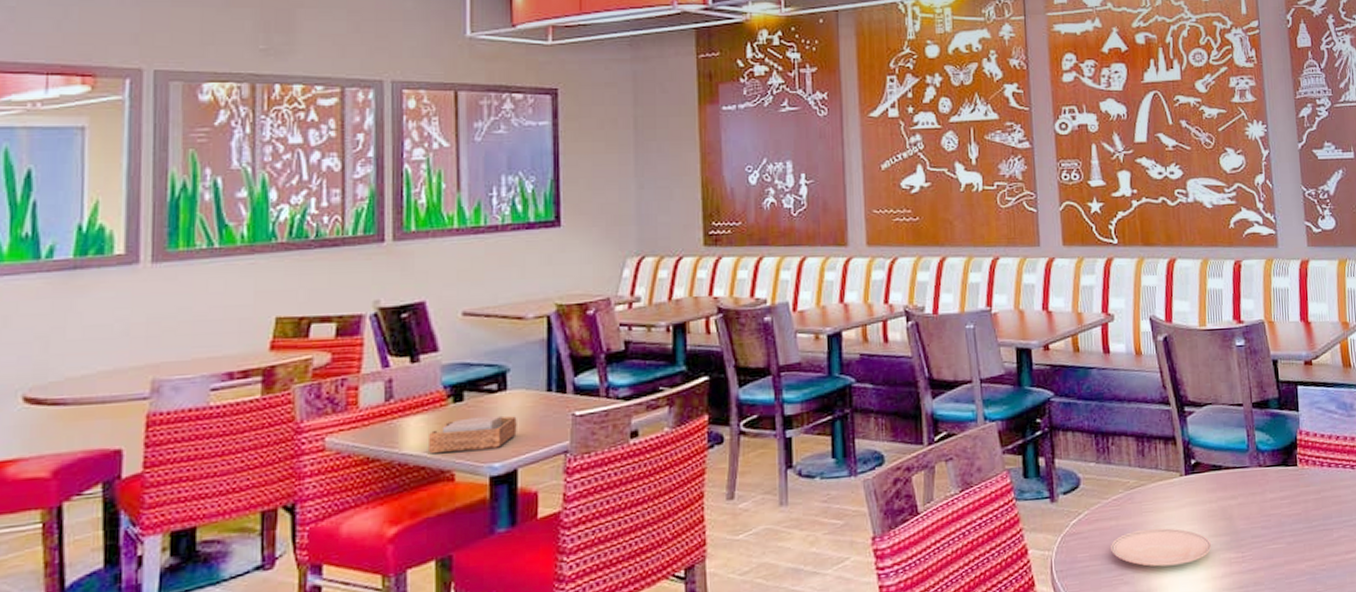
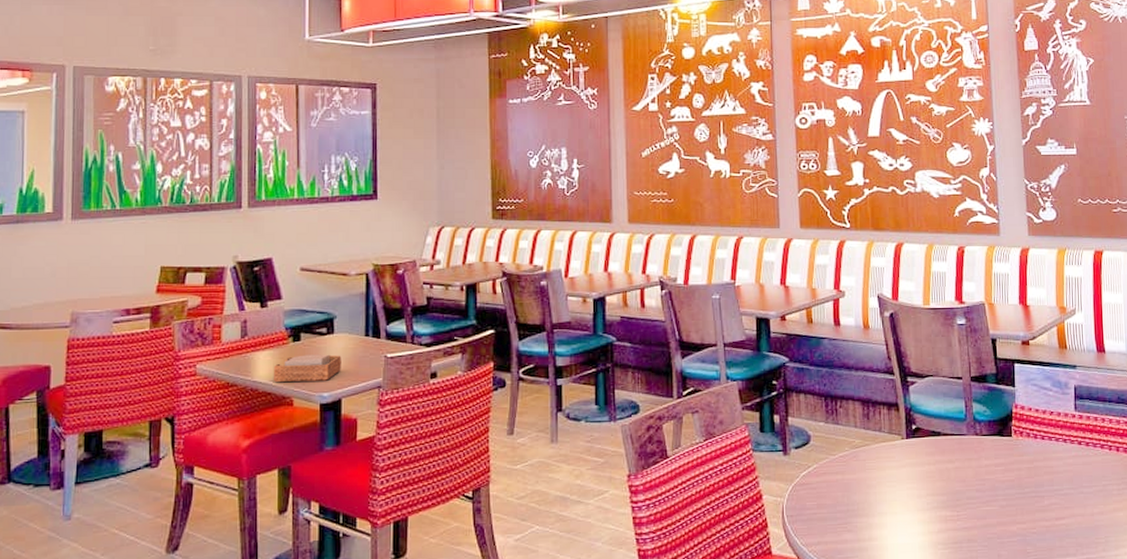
plate: present [1111,528,1212,567] -> none [837,484,929,519]

